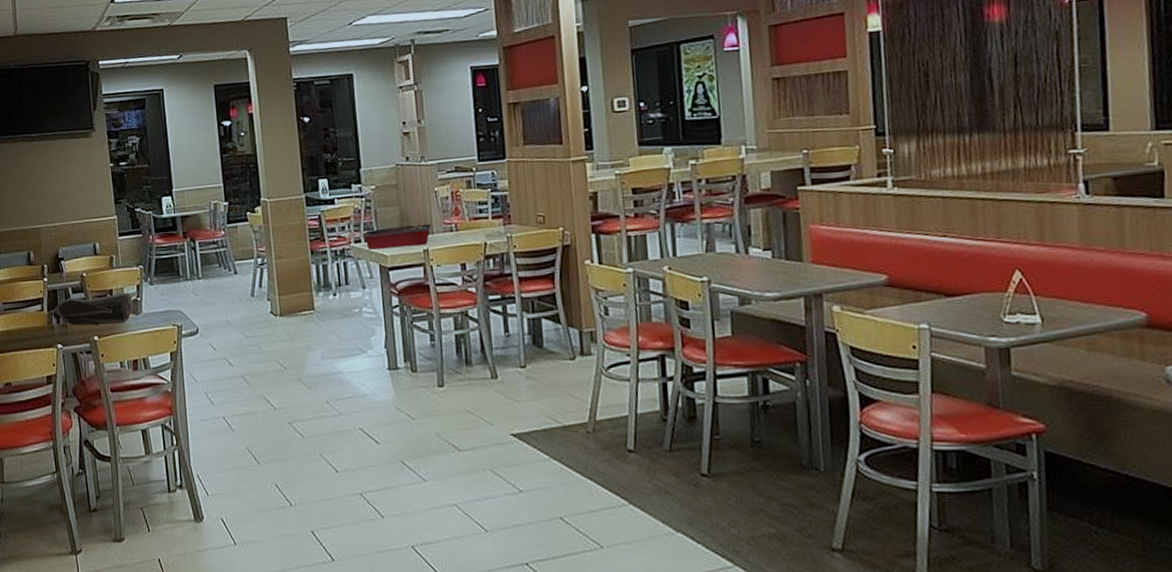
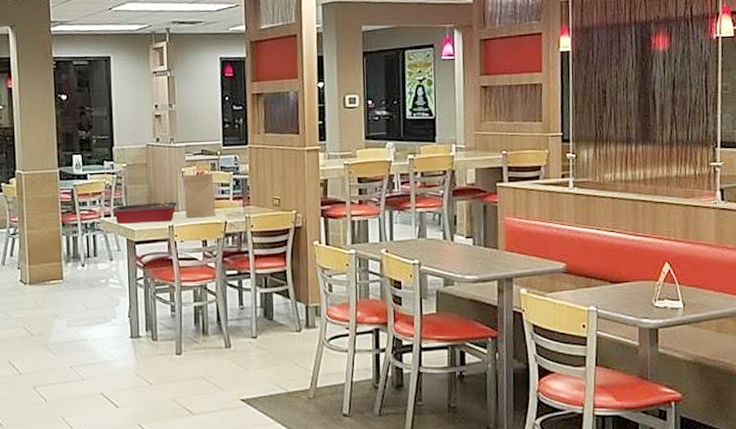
paper bag: none [437,191,473,240] -> present [183,173,215,218]

